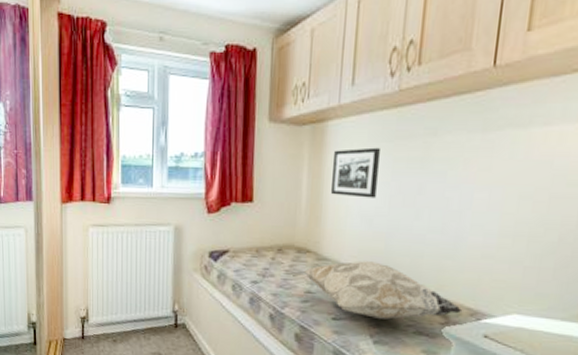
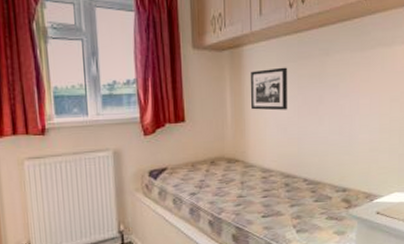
decorative pillow: present [304,261,463,320] -> none [235,163,360,211]

